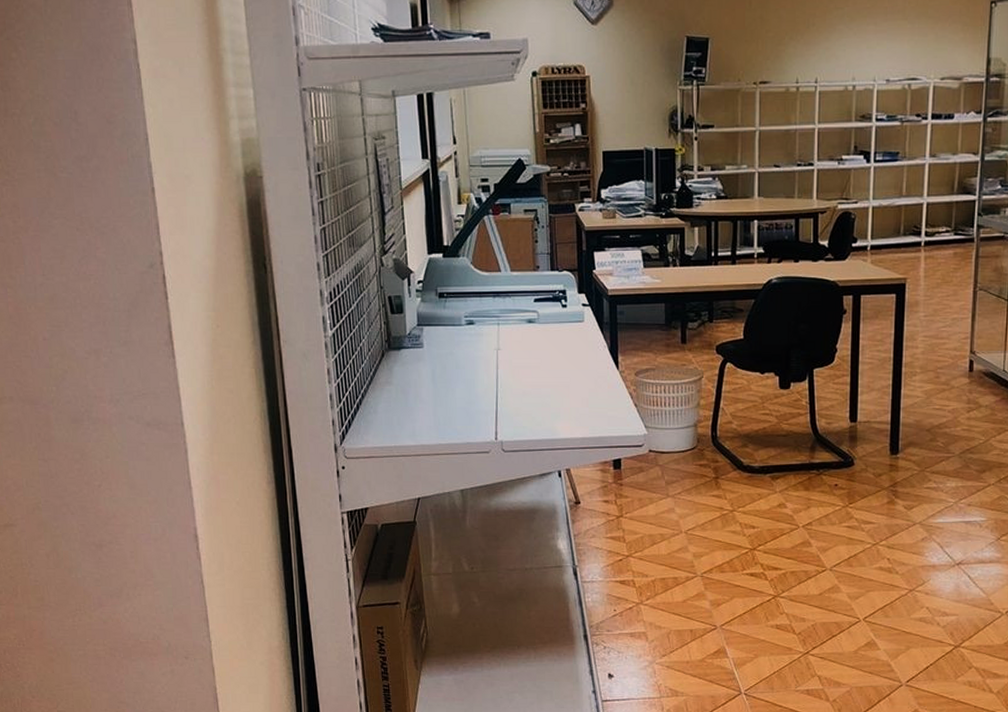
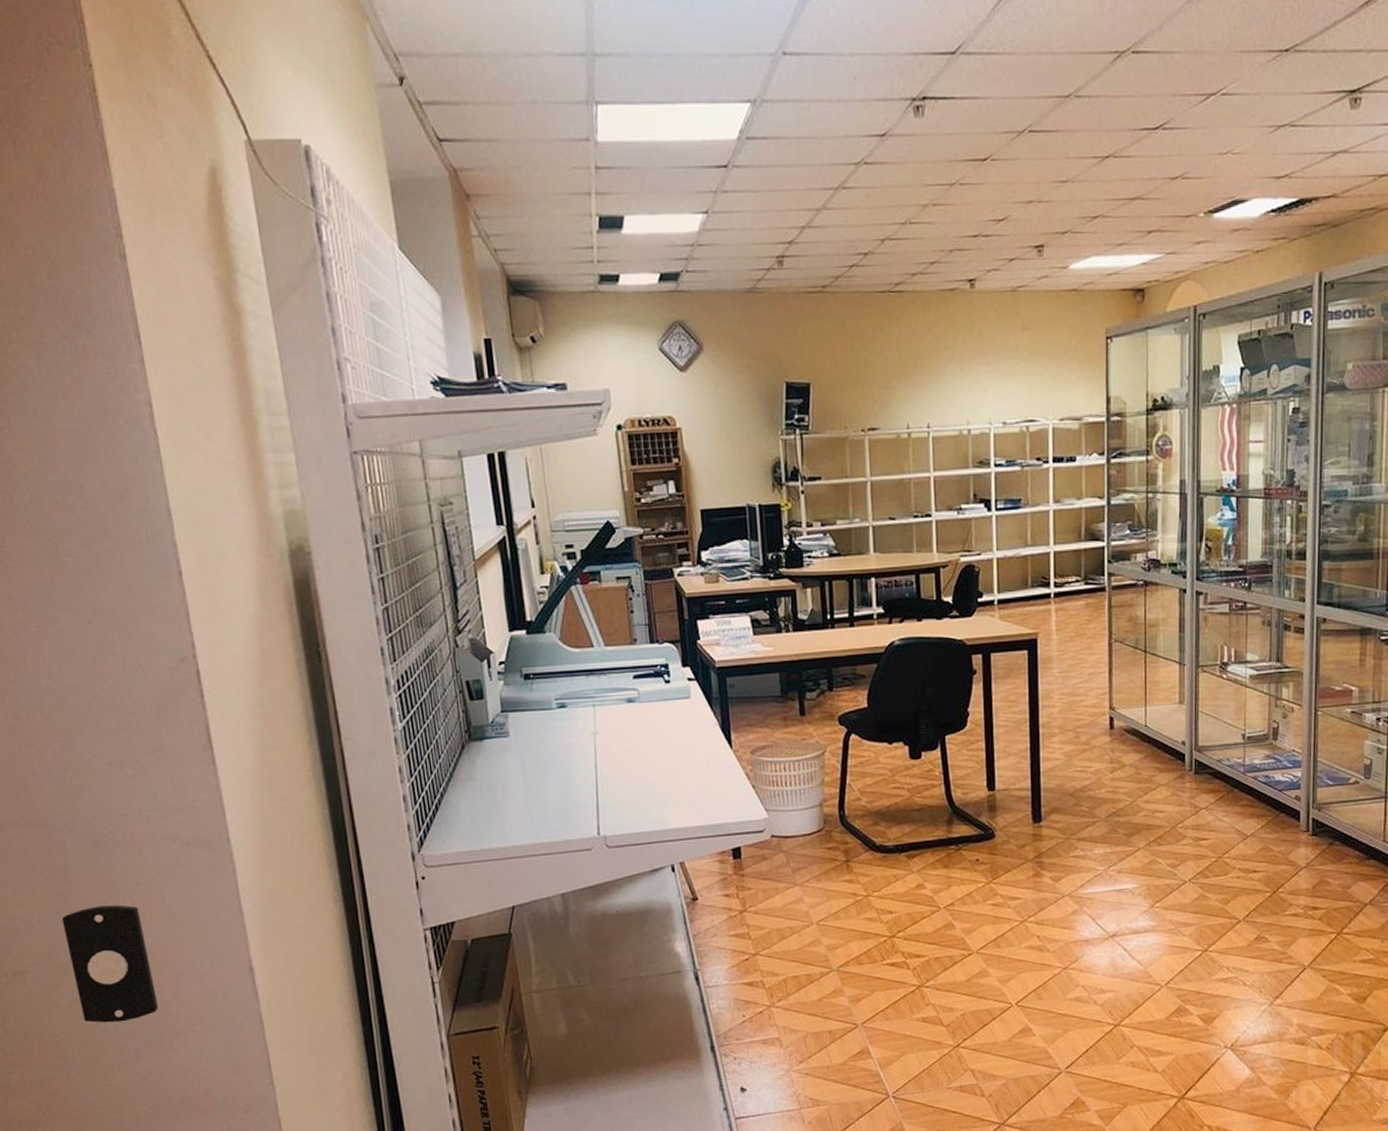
light switch: none [44,473,119,573] -> present [61,905,159,1023]

